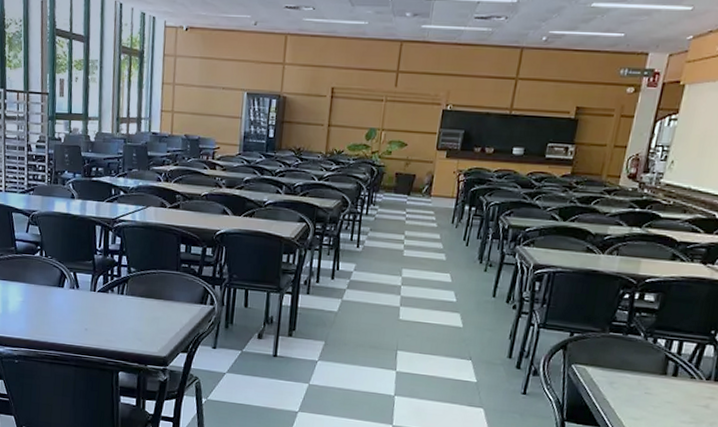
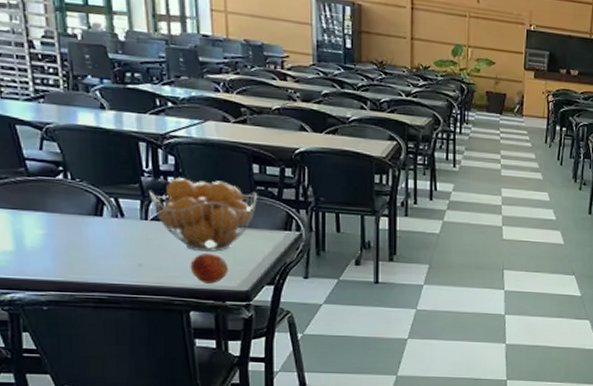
fruit basket: none [98,256,181,321] -> present [148,178,257,252]
fruit: none [123,322,153,349] -> present [190,254,229,284]

